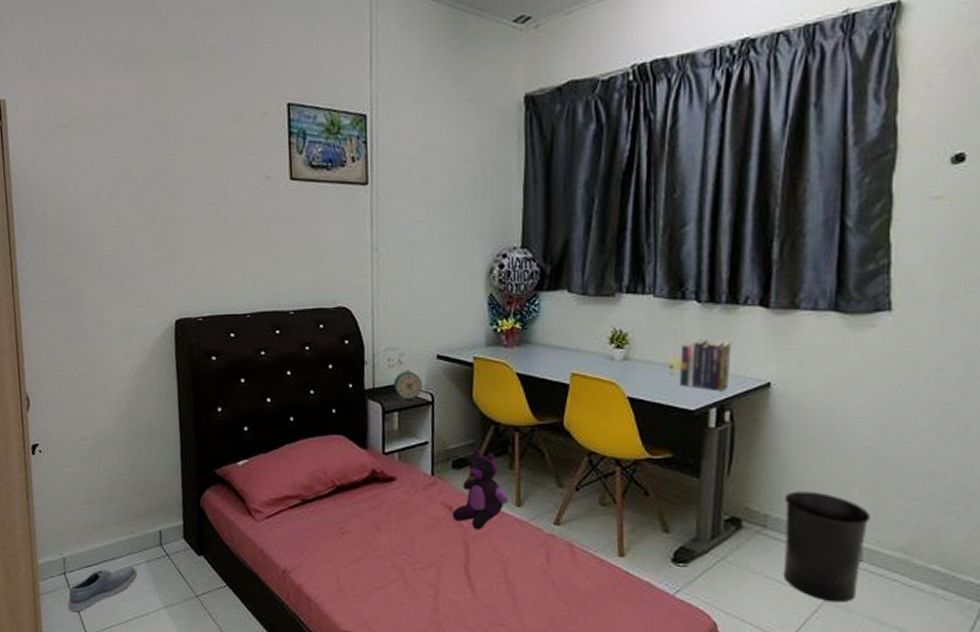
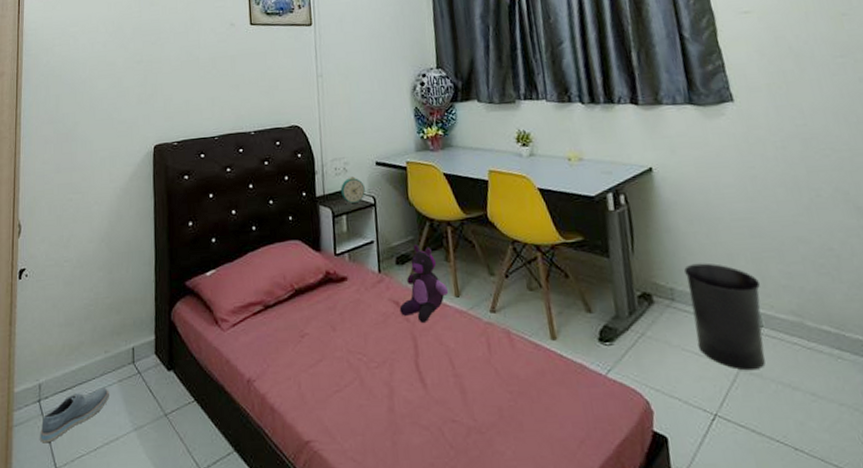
books: present [679,339,732,392] -> none [575,134,618,179]

